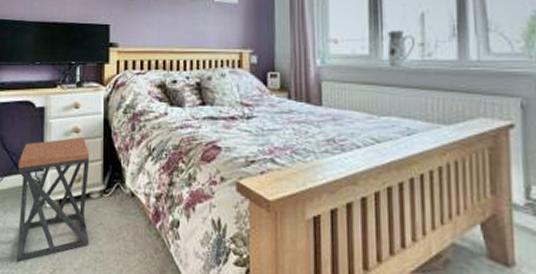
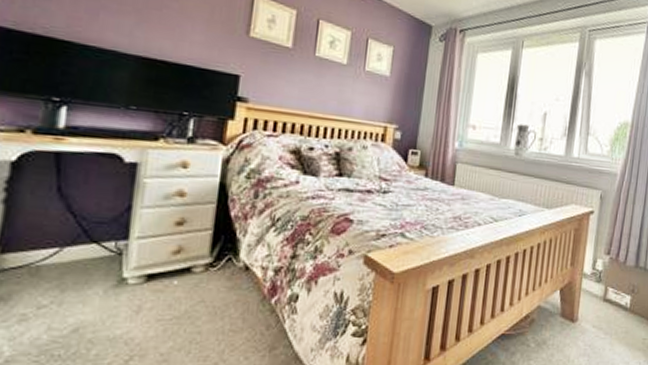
stool: present [17,137,90,263] -> none [75,202,197,353]

